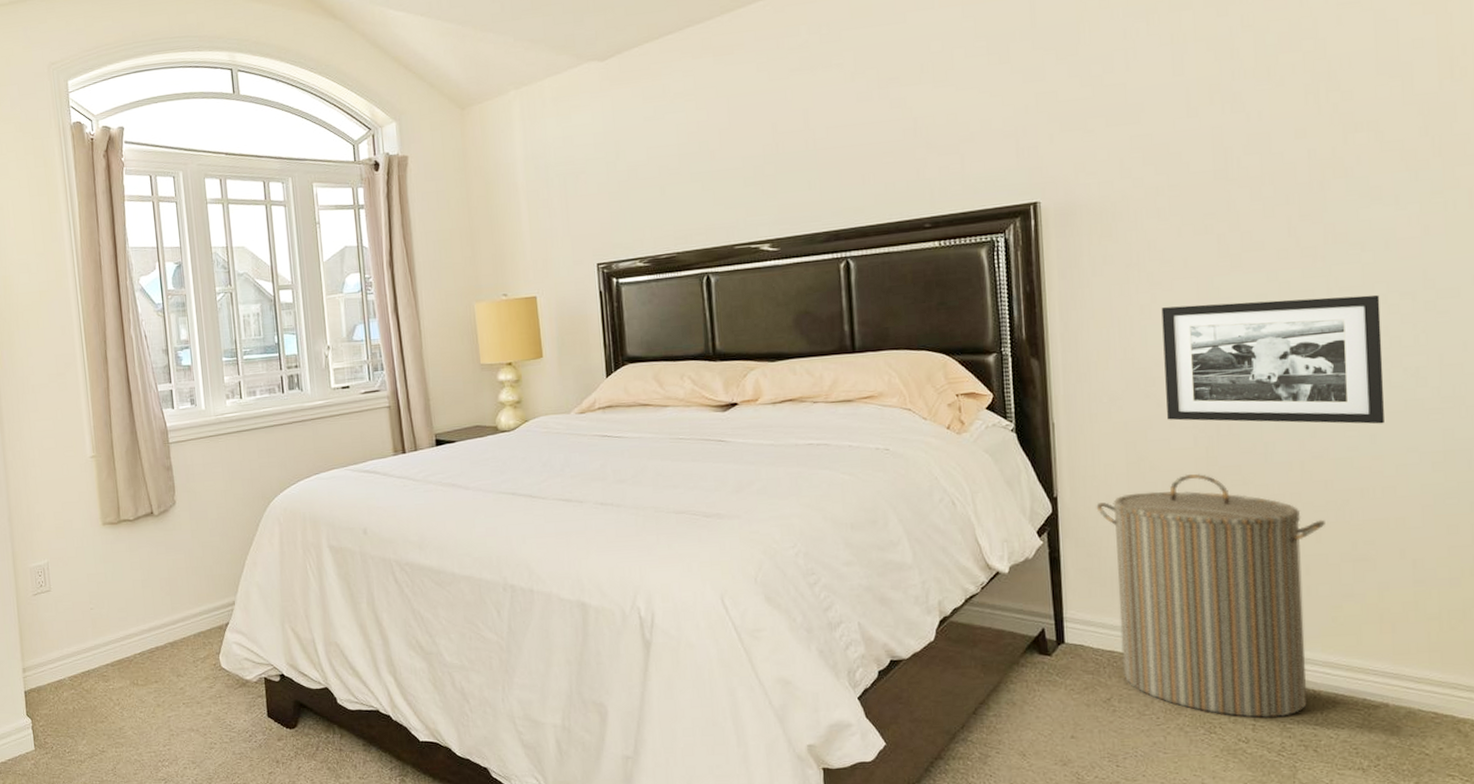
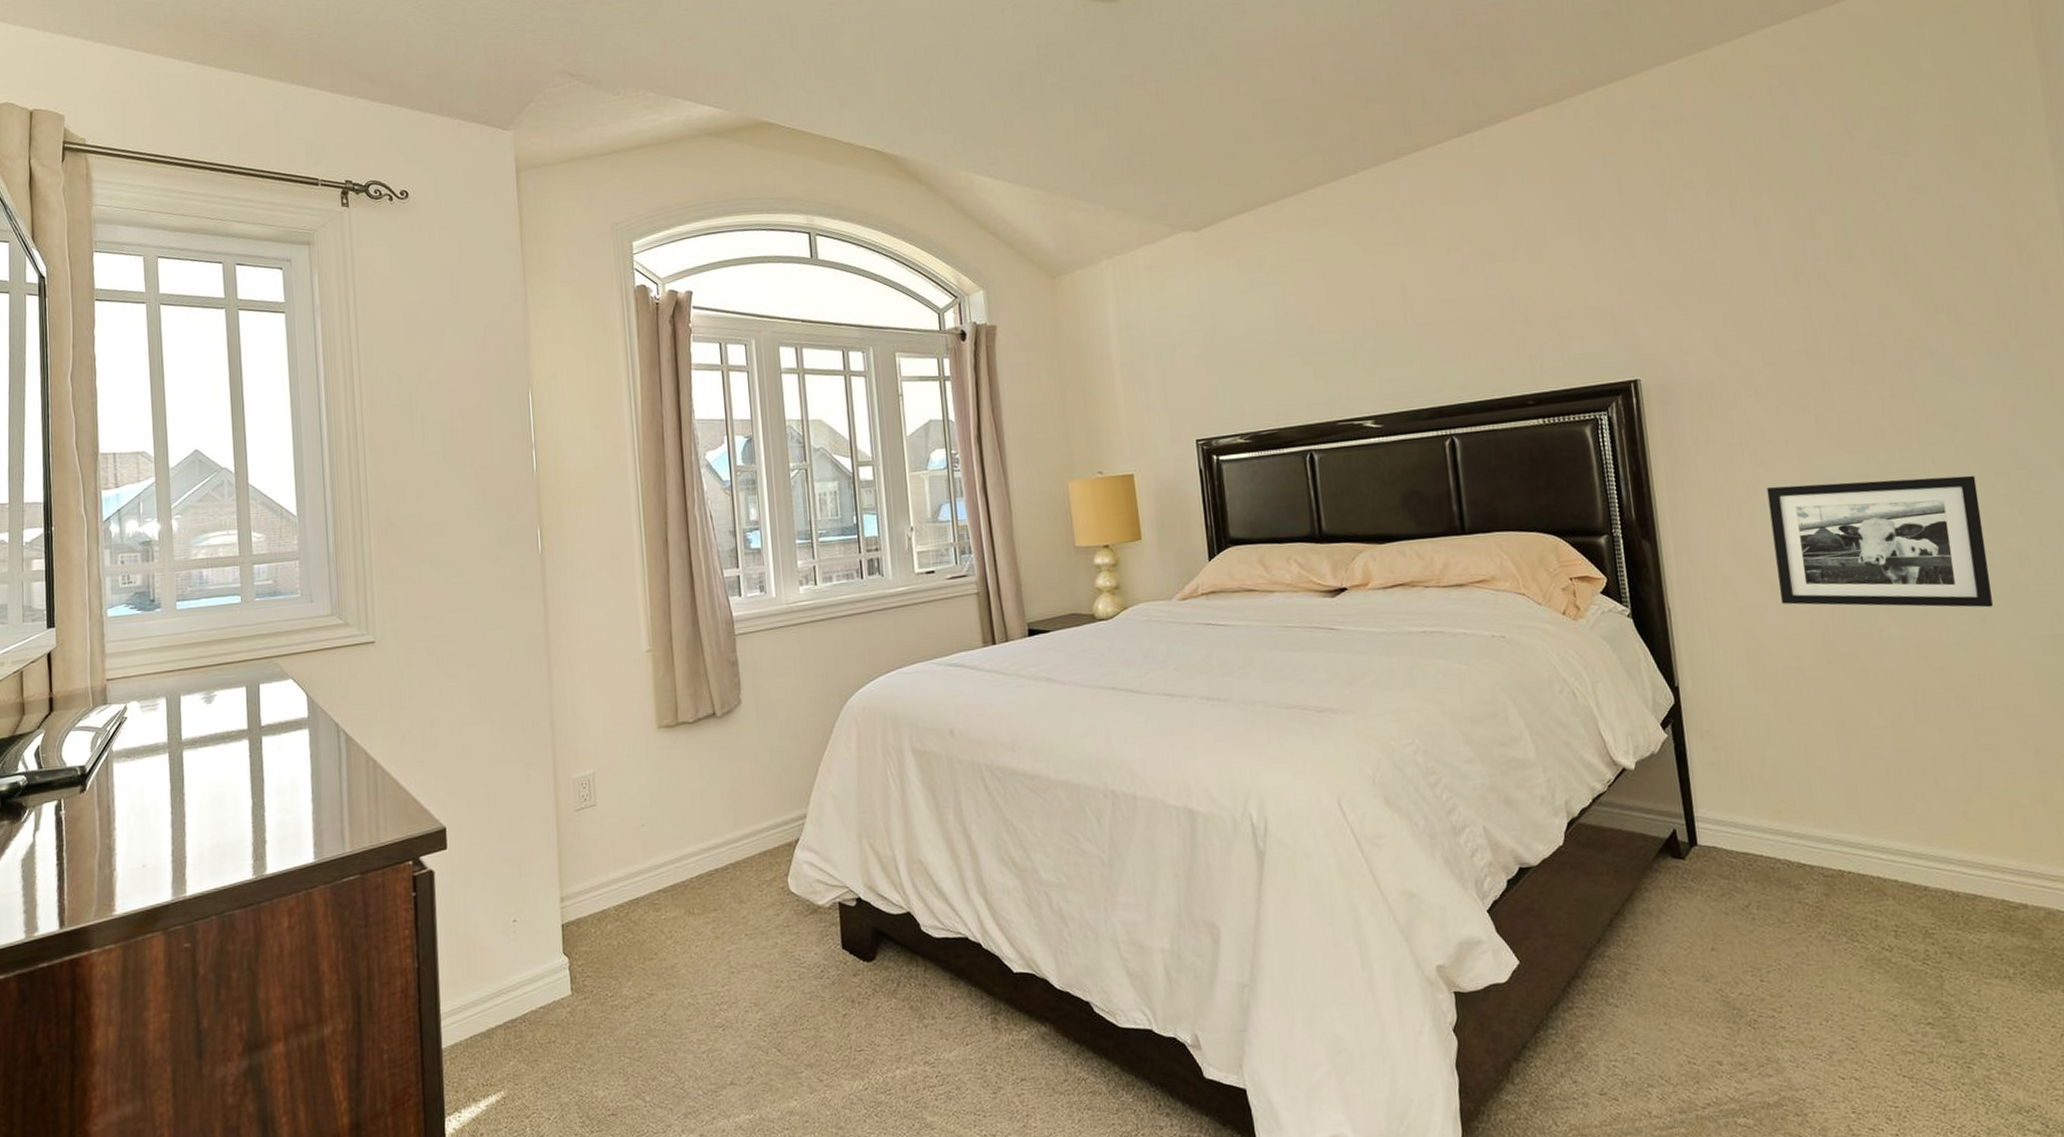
laundry hamper: present [1096,474,1325,718] -> none [1718,660,1947,924]

